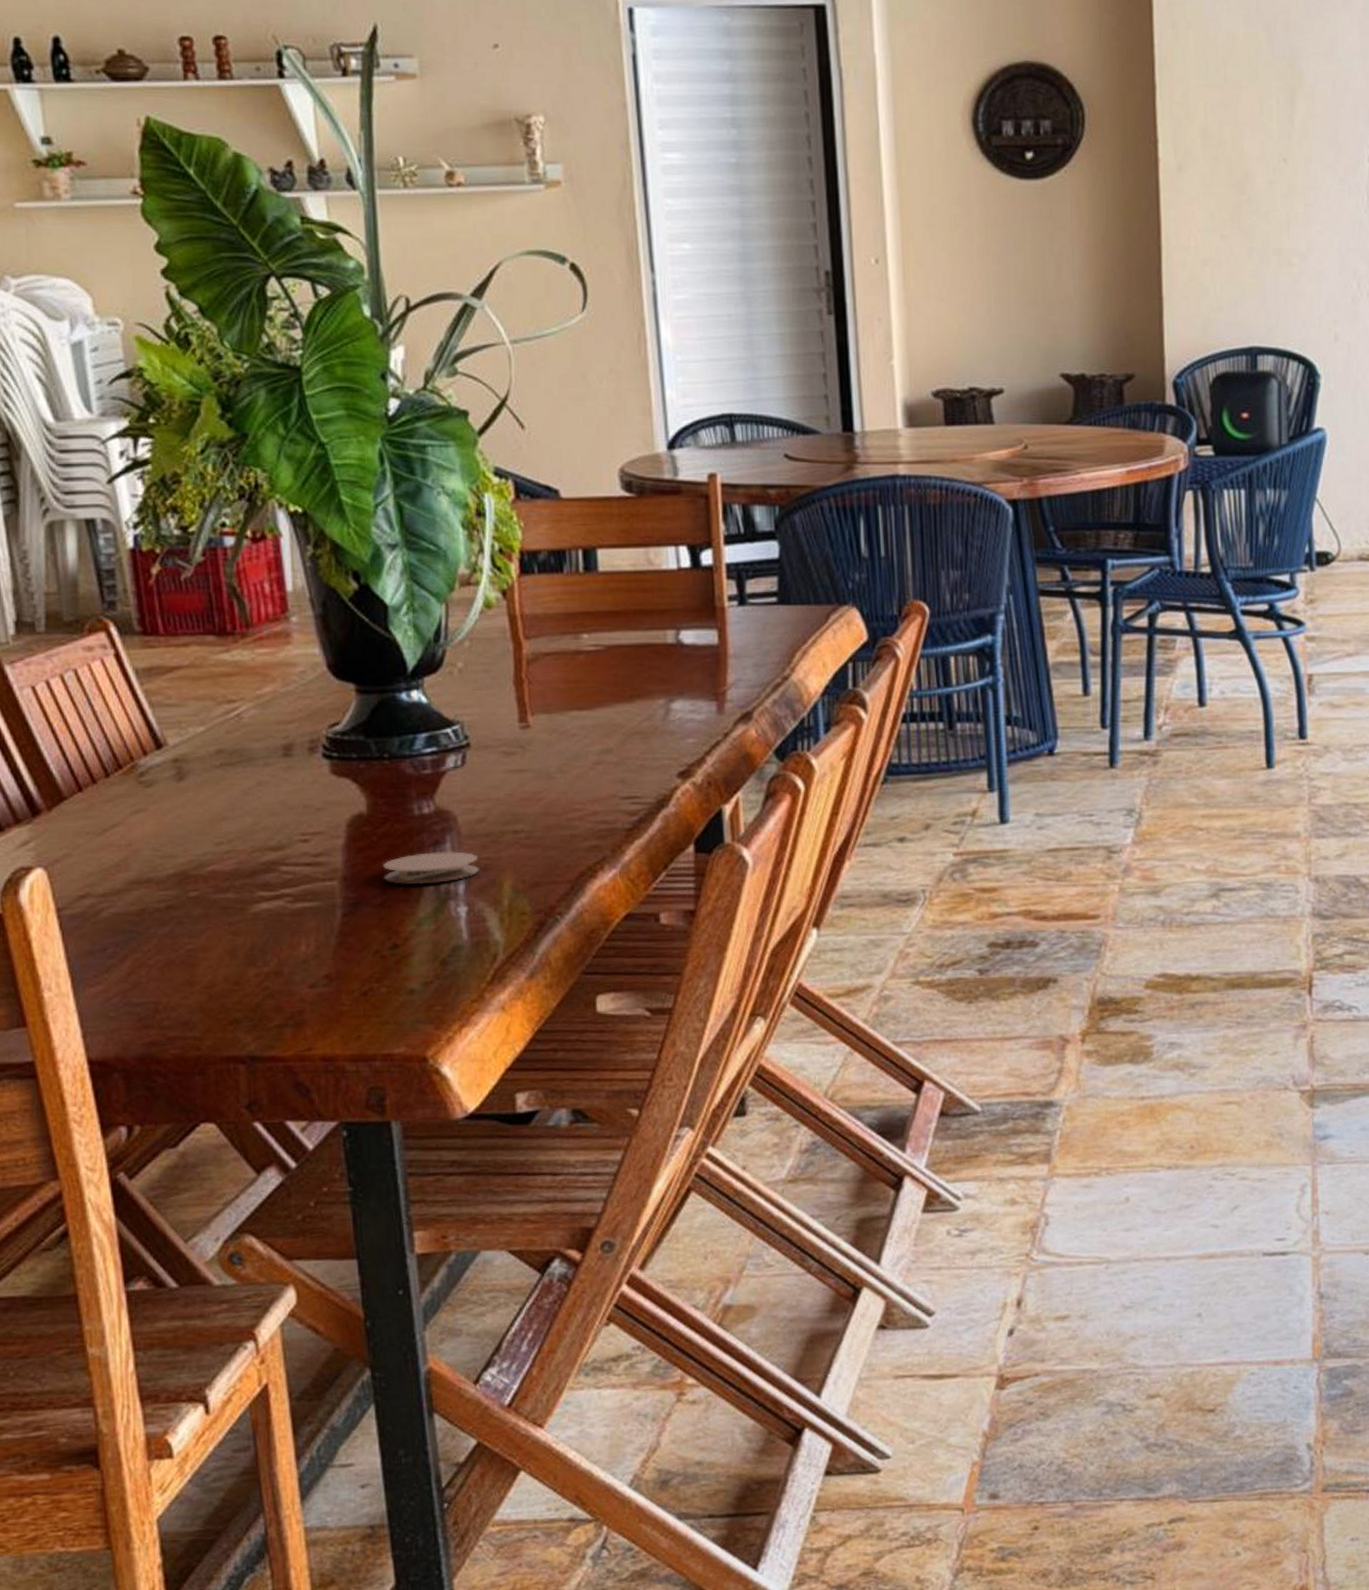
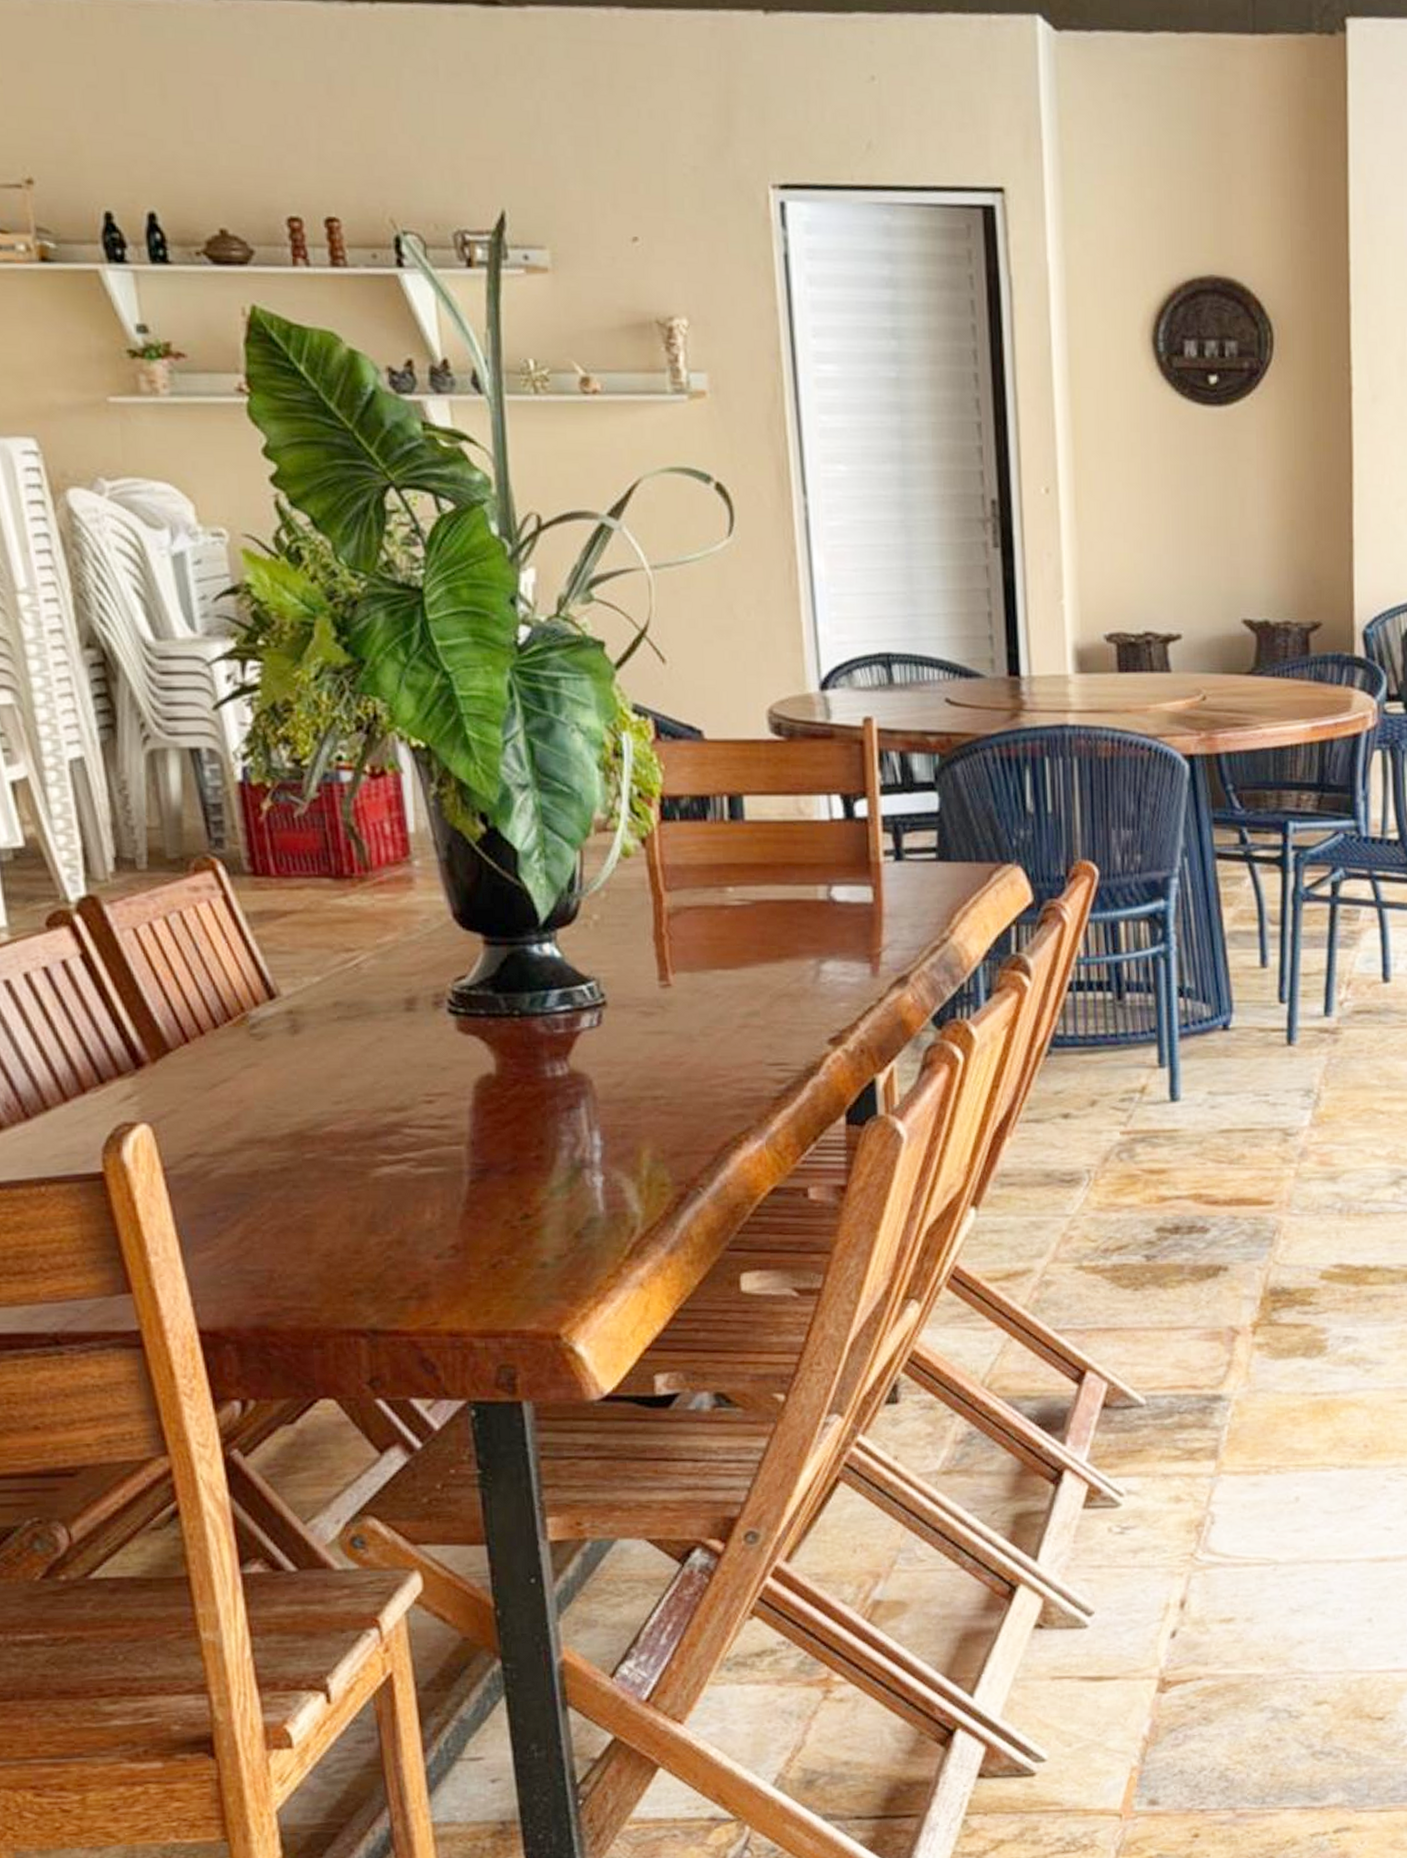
coaster: present [383,851,480,885] -> none [513,1116,617,1152]

